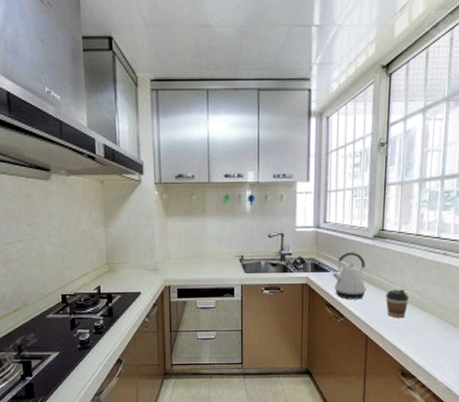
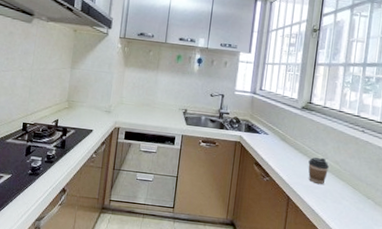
kettle: present [332,252,367,300] -> none [263,118,293,163]

